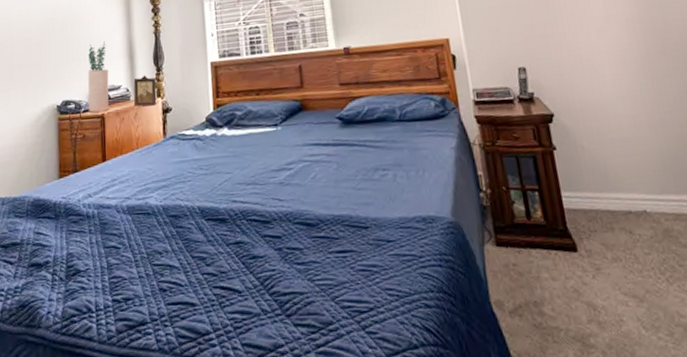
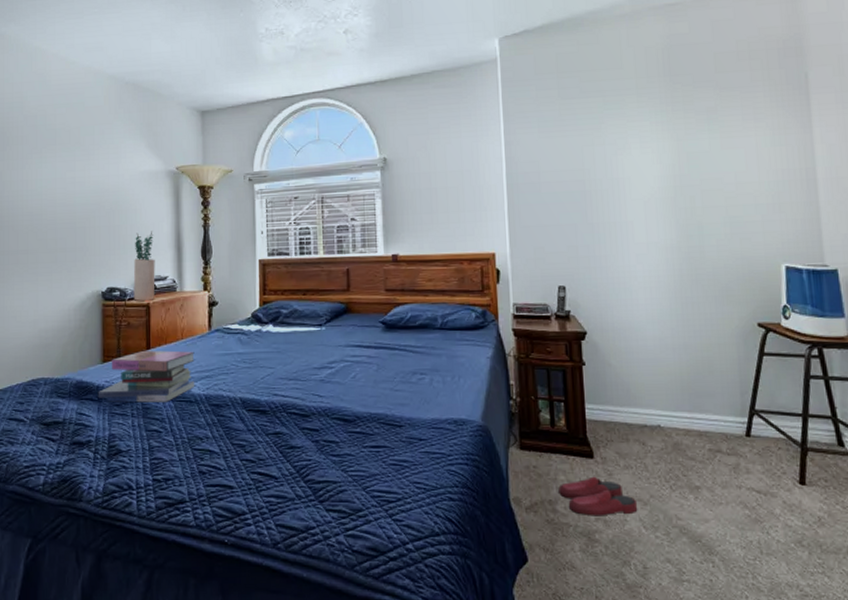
books: none [55,160,152,219] -> present [98,350,195,403]
photo frame: present [133,75,158,107] -> none [180,267,205,299]
slippers: none [542,272,634,318] -> present [558,476,638,516]

